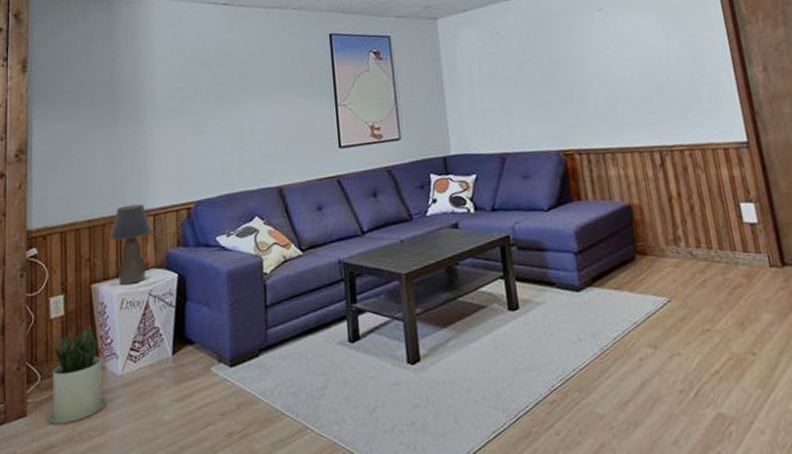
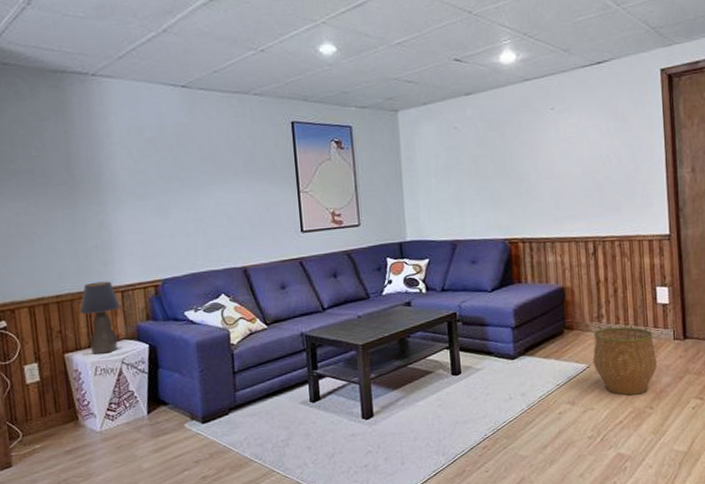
planter: present [46,324,108,425] -> none [28,389,89,473]
basket: none [671,251,754,338] -> present [593,326,657,396]

